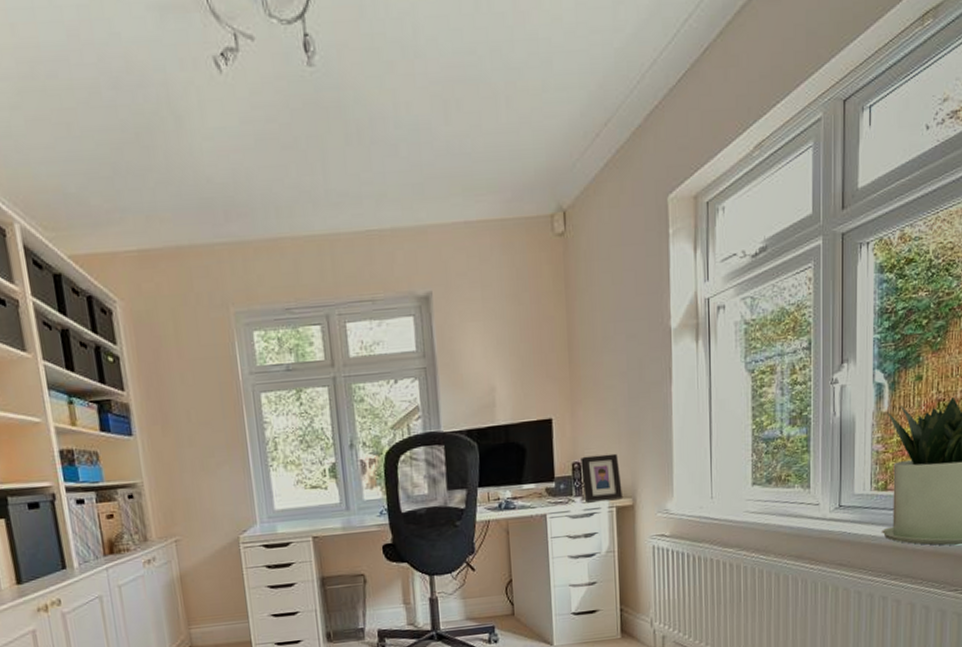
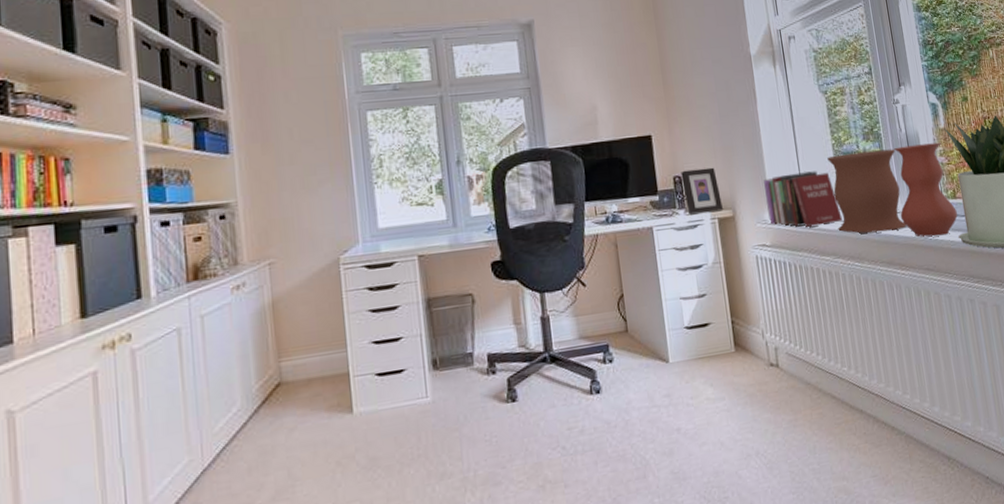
books: none [670,458,752,518] -> present [764,171,843,227]
vase: none [744,435,824,526] -> present [827,149,907,234]
vase: none [818,428,885,532] -> present [893,142,958,238]

